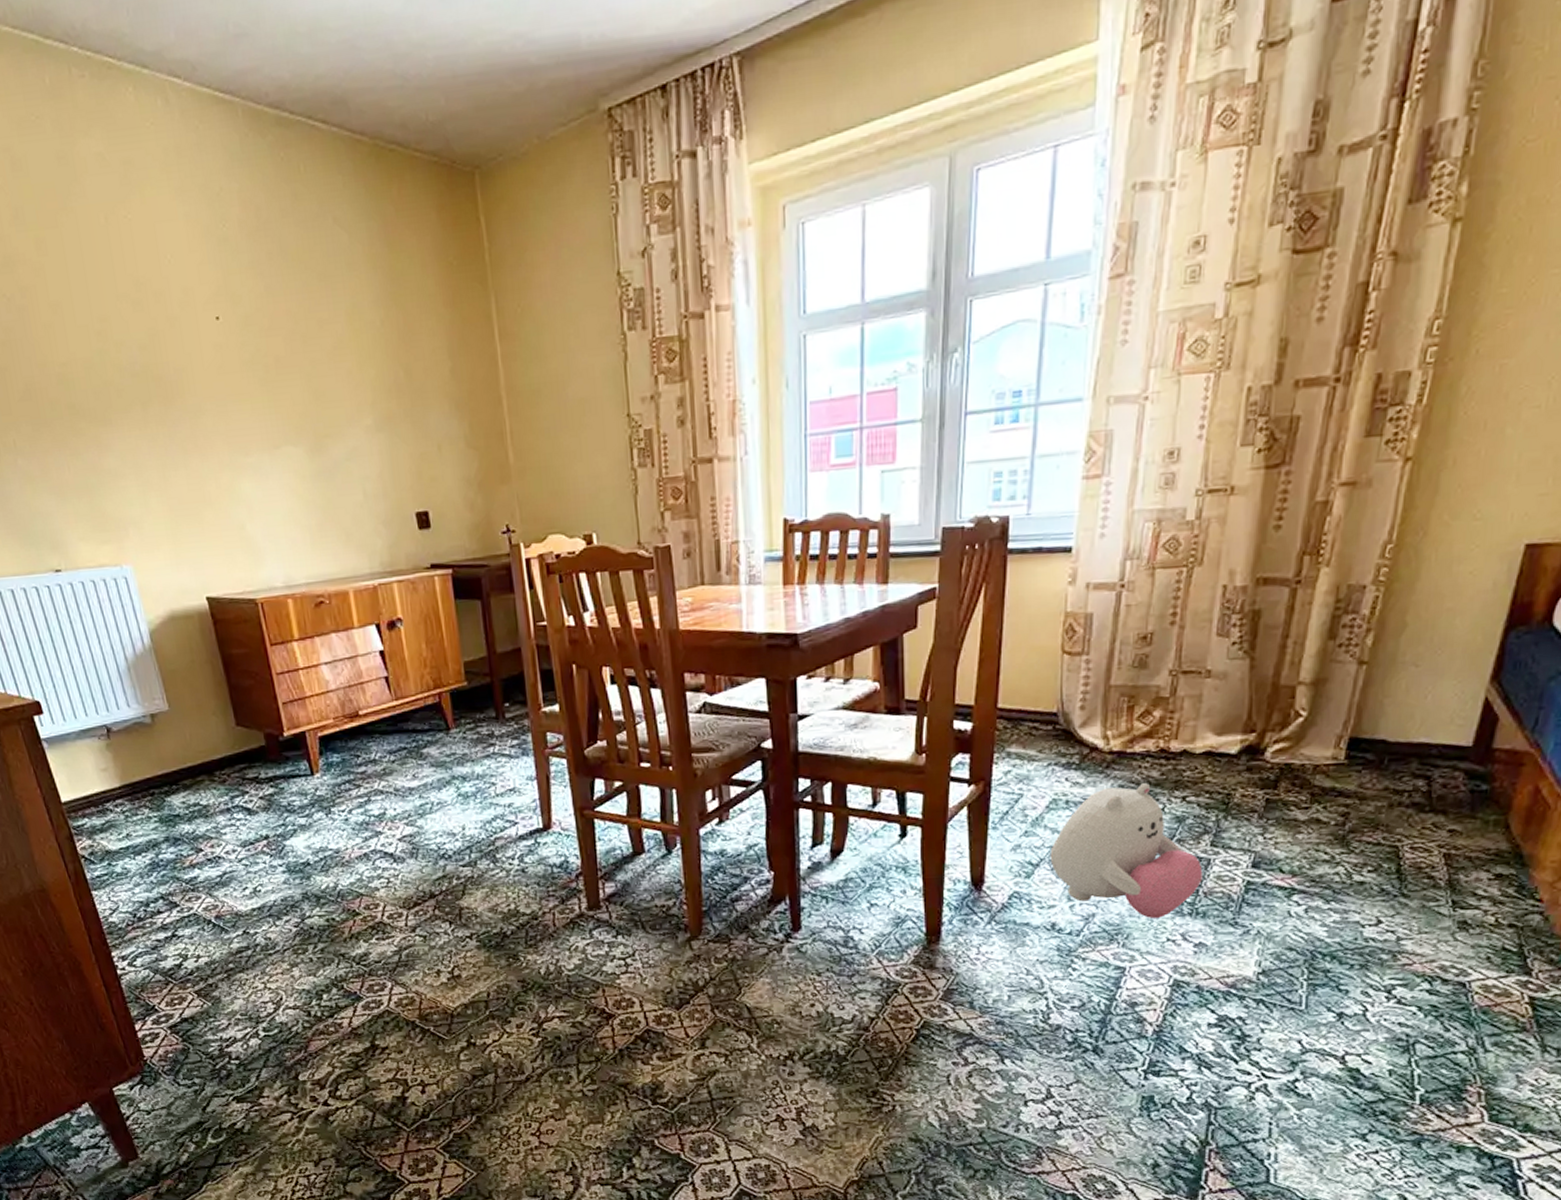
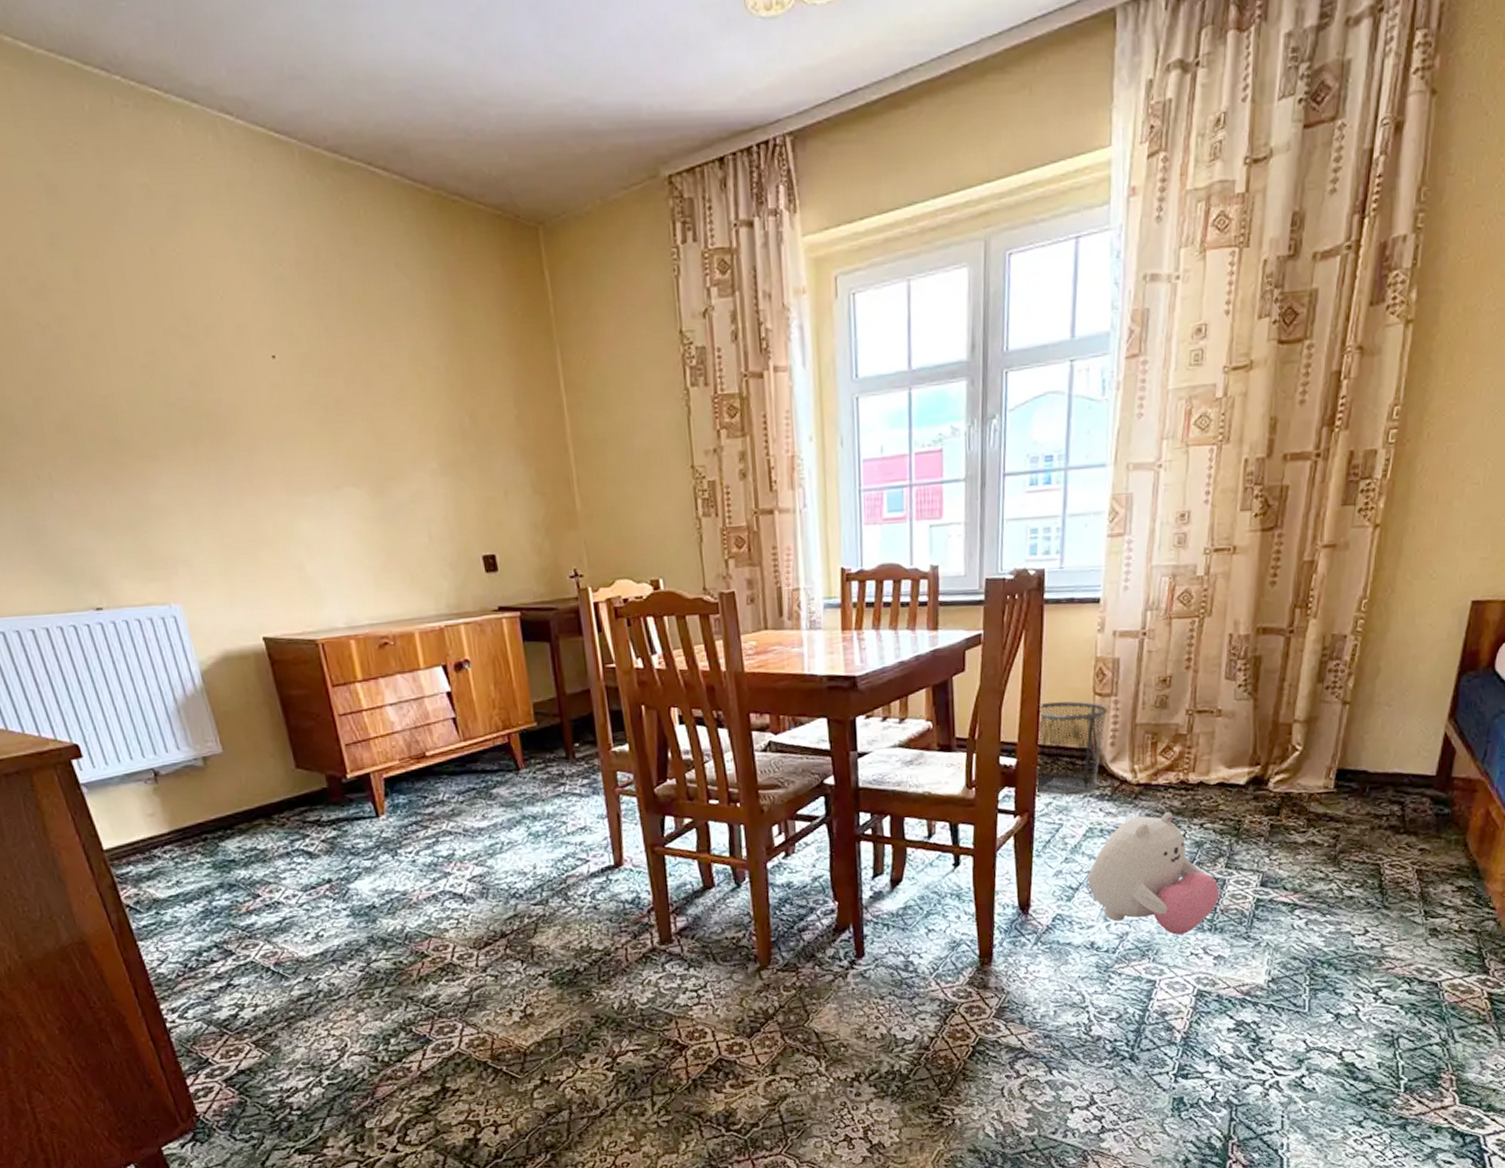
waste bin: none [994,660,1078,763] -> present [1035,701,1108,795]

